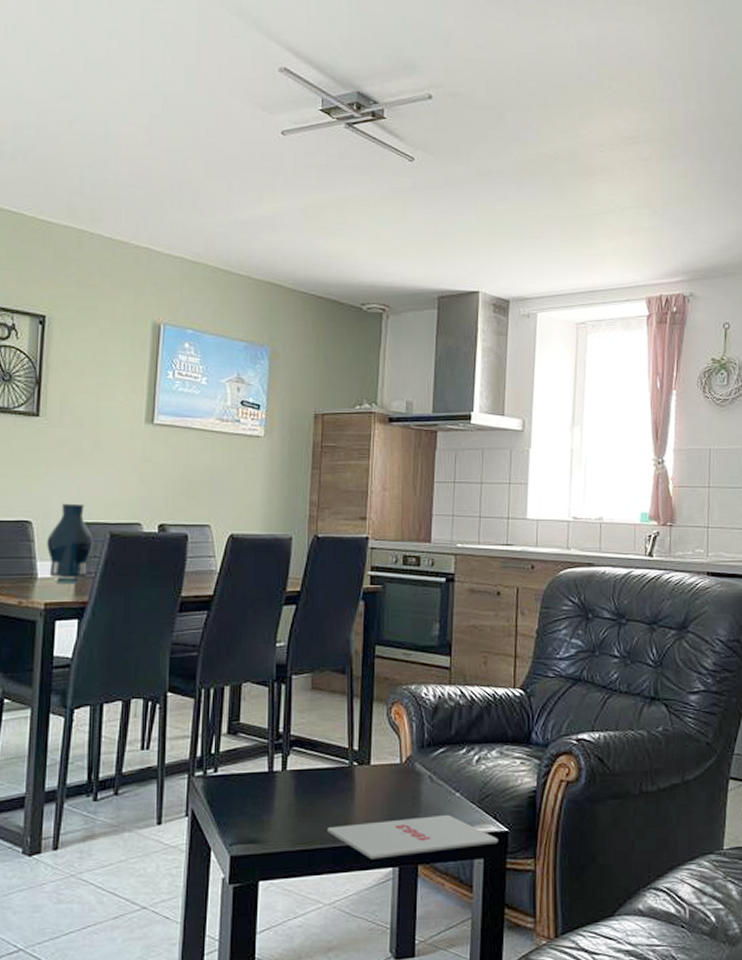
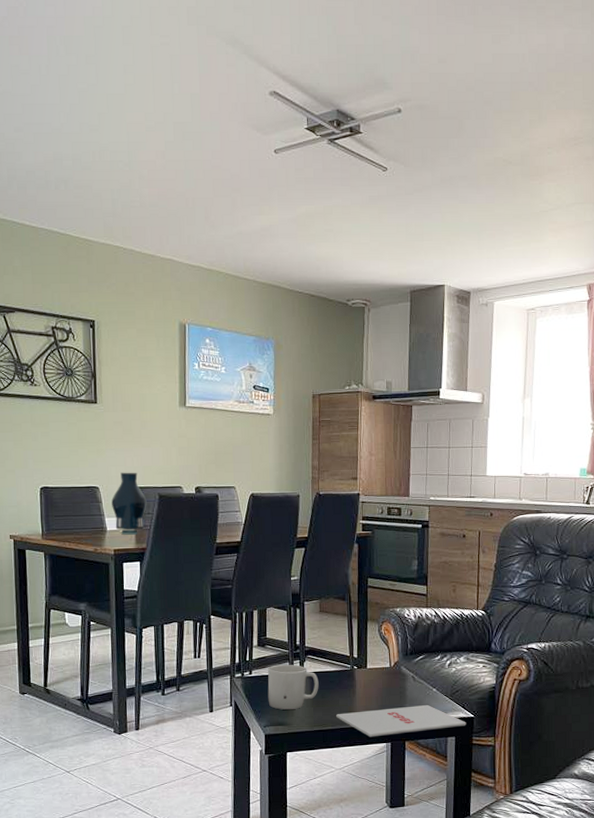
mug: none [237,758,306,821] -> present [267,664,319,710]

